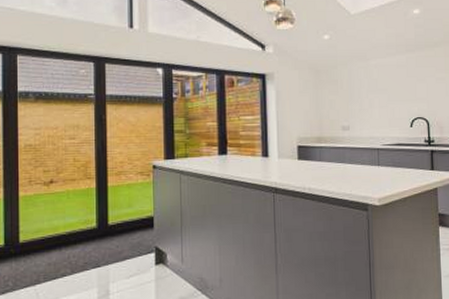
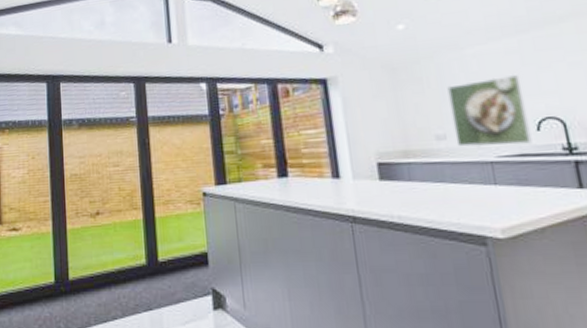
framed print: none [354,84,406,137] -> present [447,75,533,147]

